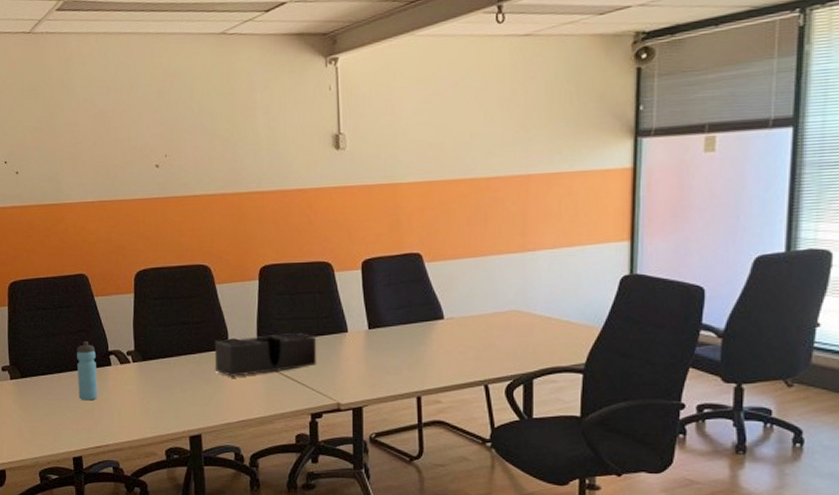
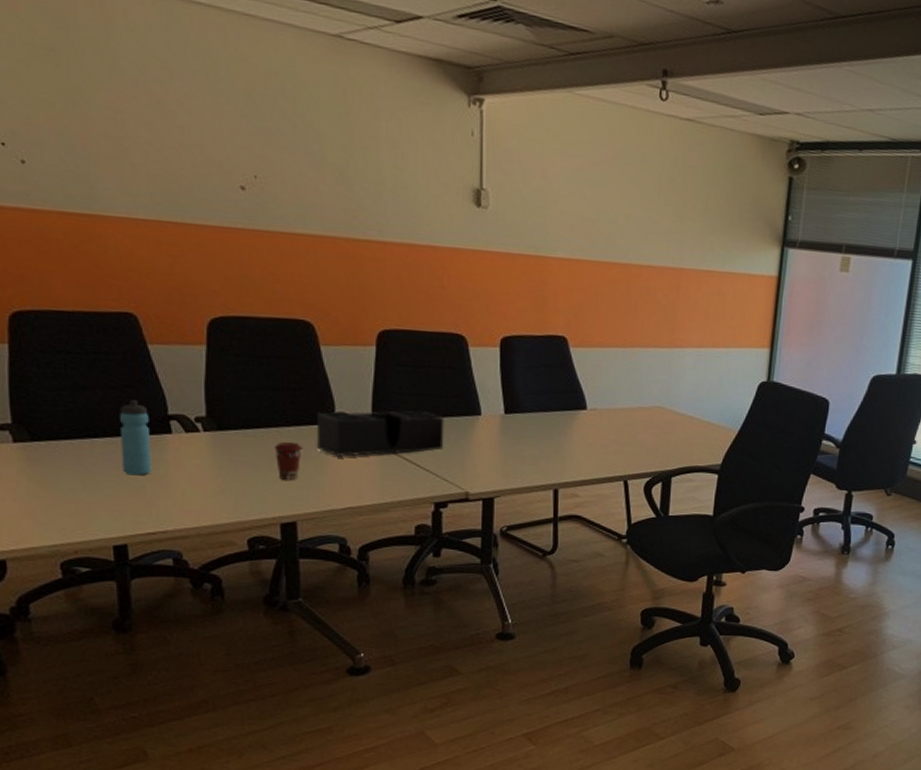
coffee cup: none [183,367,205,399] -> present [274,442,303,480]

